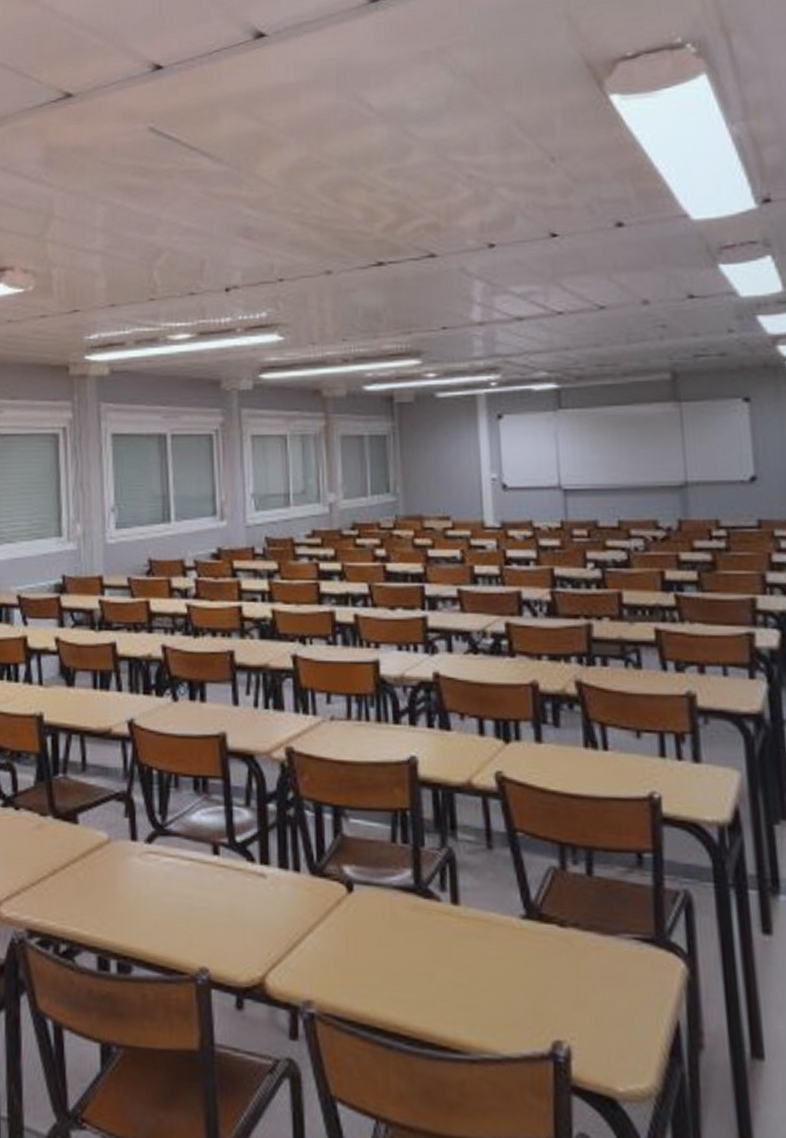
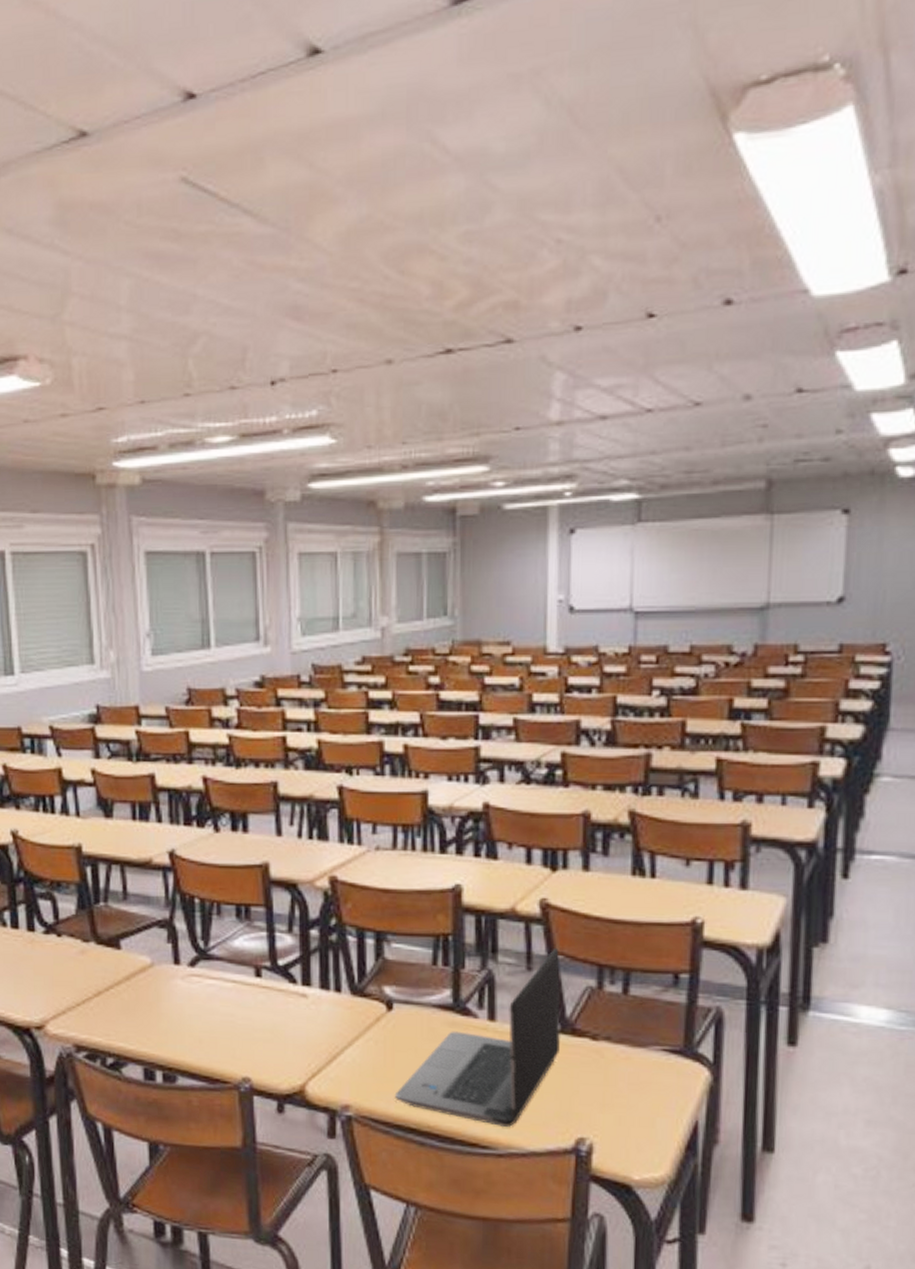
laptop computer: none [358,825,528,1028] -> present [394,948,561,1128]

